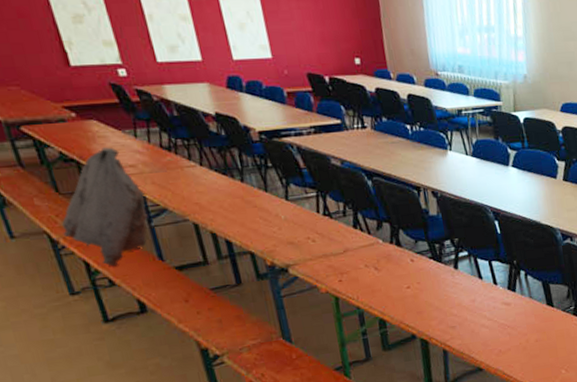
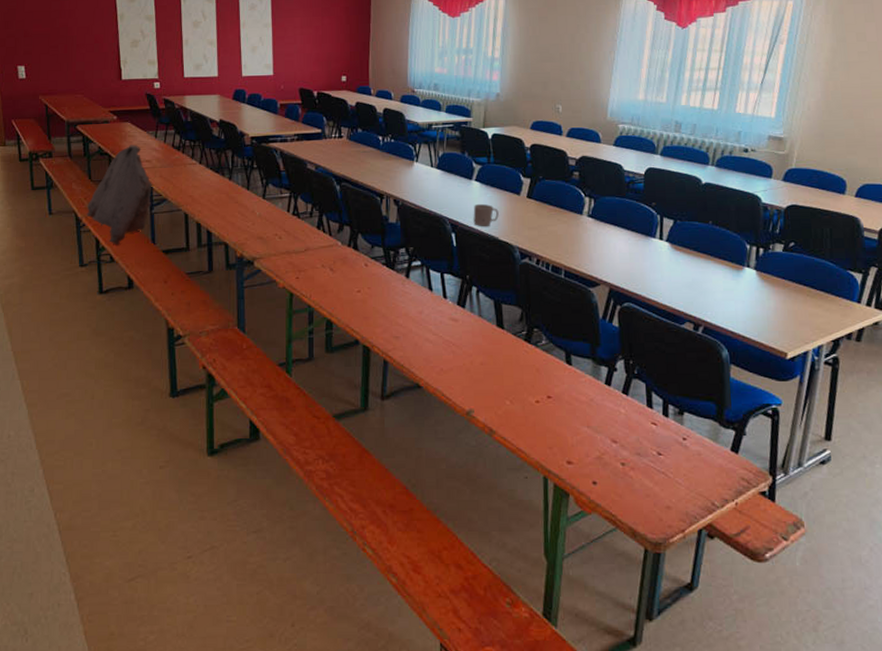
mug: none [513,189,539,212] -> present [473,203,499,226]

